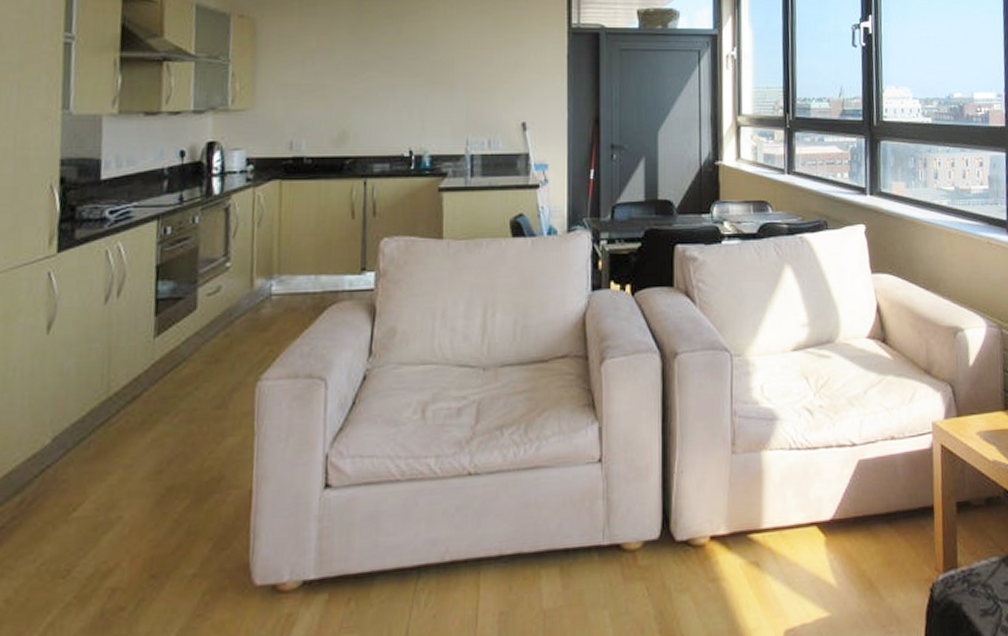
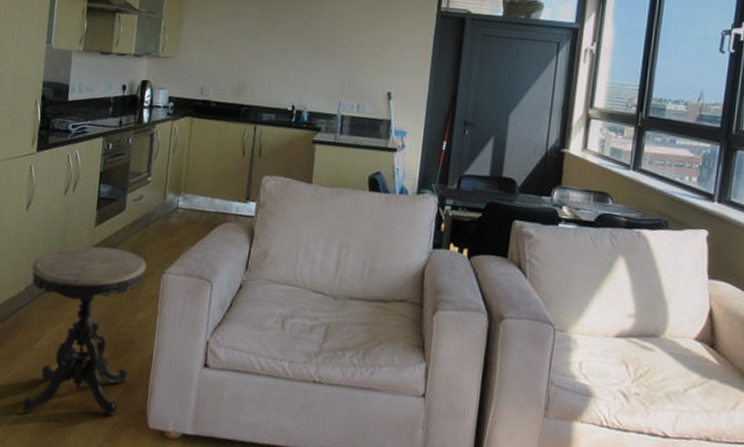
side table: none [58,360,235,612] -> present [21,246,147,416]

